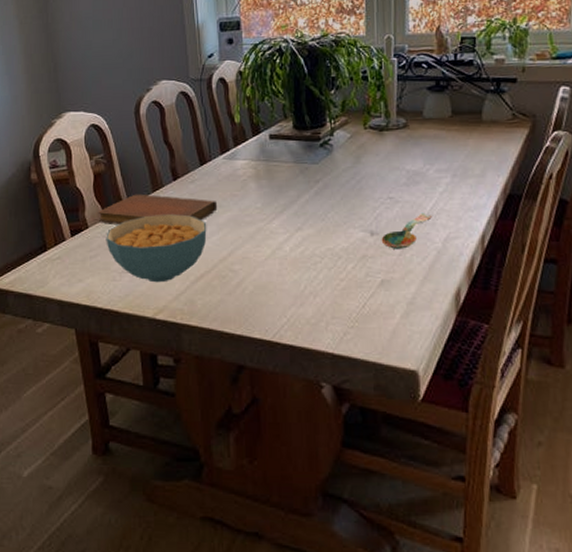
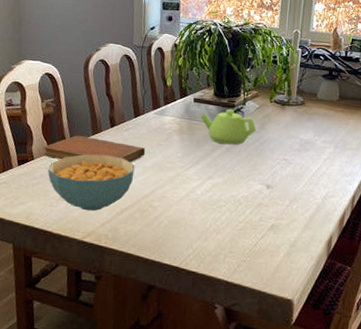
teapot: none [279,142,350,187] -> present [200,109,256,145]
spoon: present [381,212,432,249] -> none [274,174,316,201]

